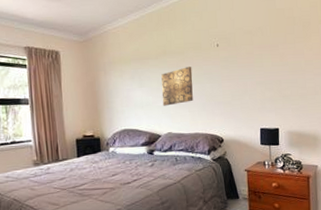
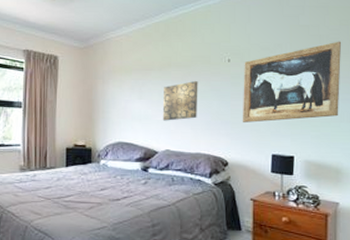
wall art: none [231,21,314,102] -> present [242,41,342,123]

